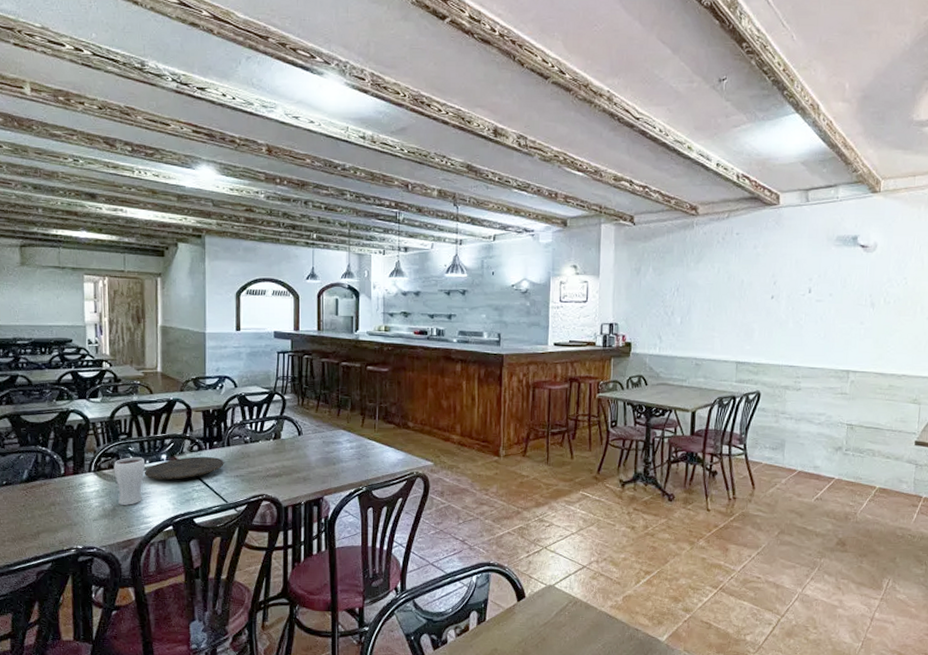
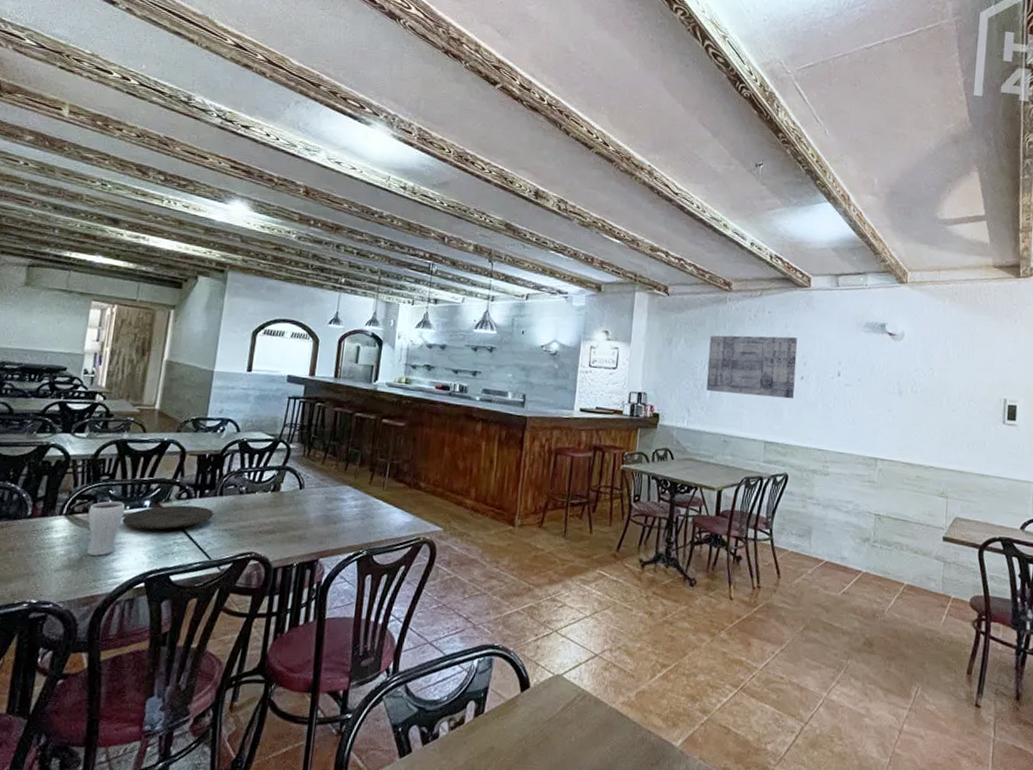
wall art: none [676,257,767,319] -> present [706,335,798,399]

